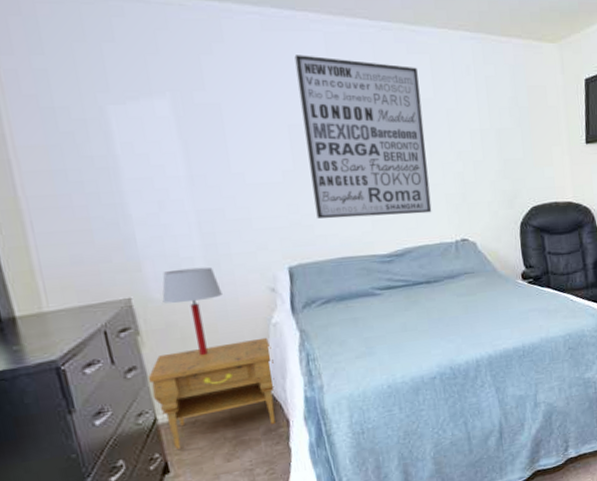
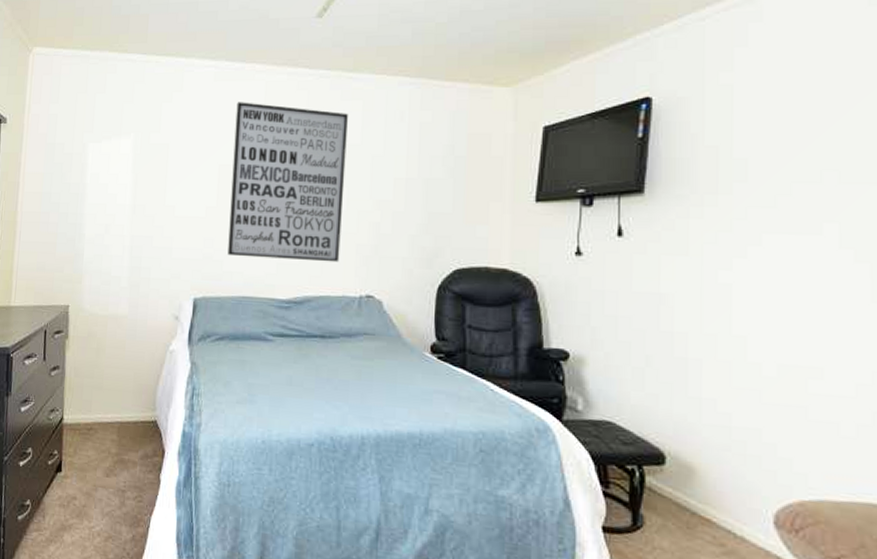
nightstand: present [148,337,275,449] -> none [65,360,164,452]
table lamp: present [162,266,222,356] -> none [90,285,136,369]

